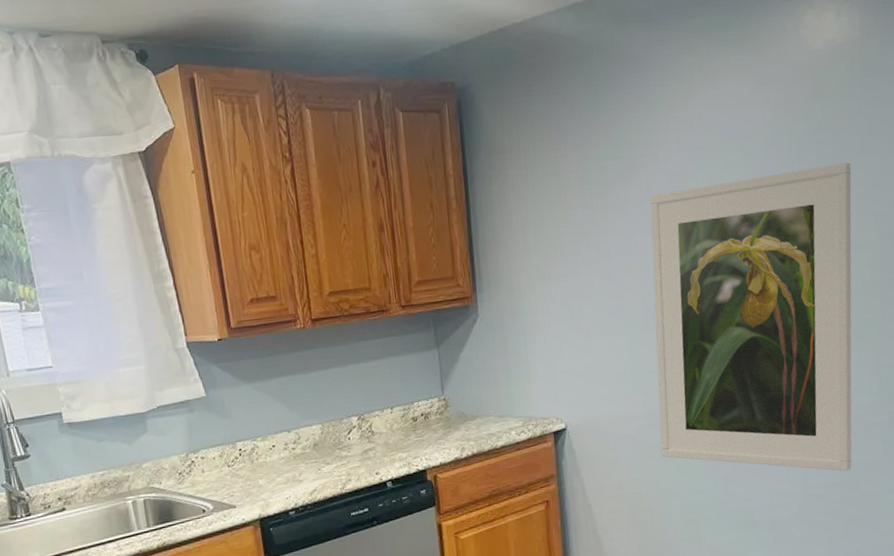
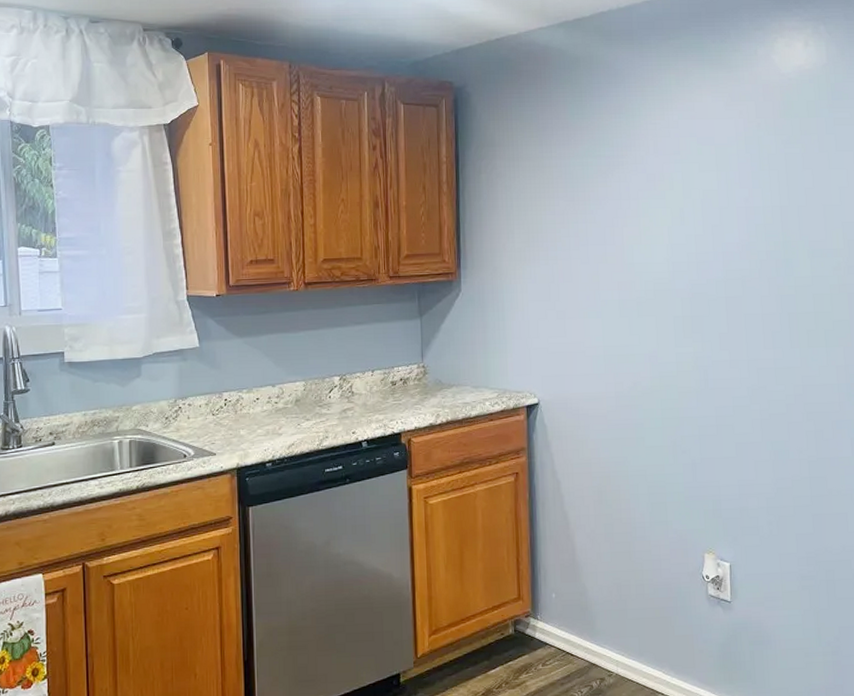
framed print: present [650,162,852,472] -> none [628,174,820,467]

